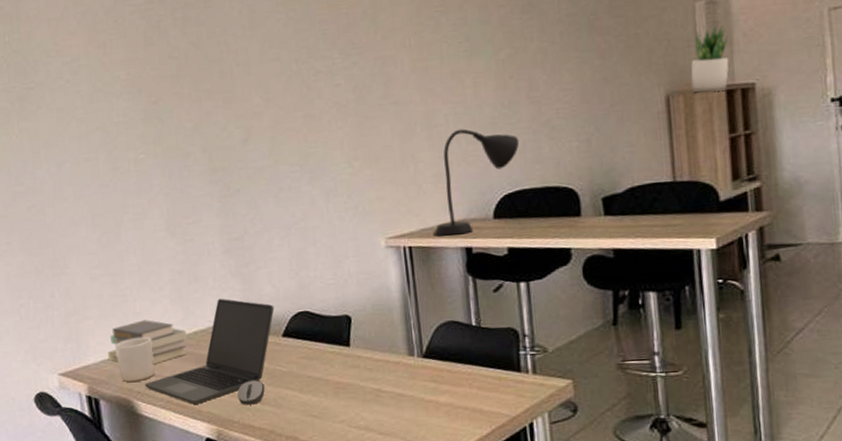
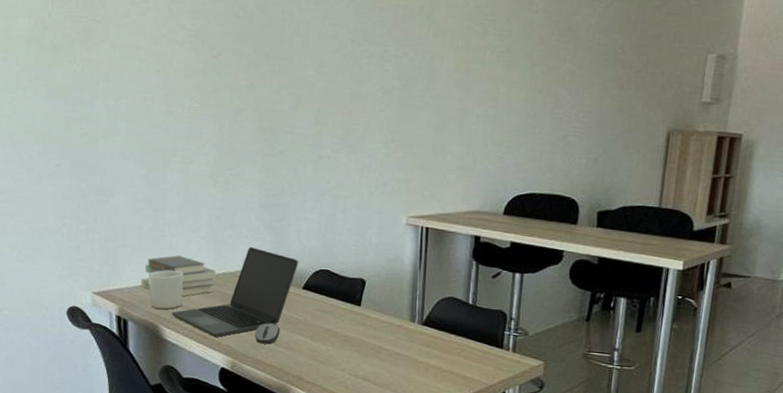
desk lamp: present [433,128,520,237] -> none [449,130,538,224]
planter: present [691,25,729,93] -> none [690,78,730,137]

